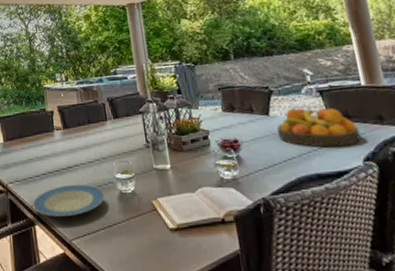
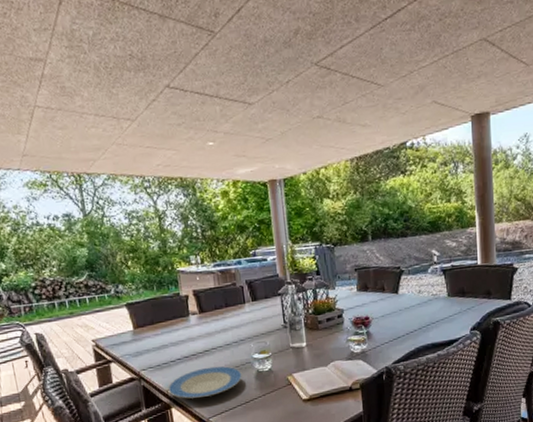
fruit bowl: present [277,107,361,148] -> none [404,285,471,321]

